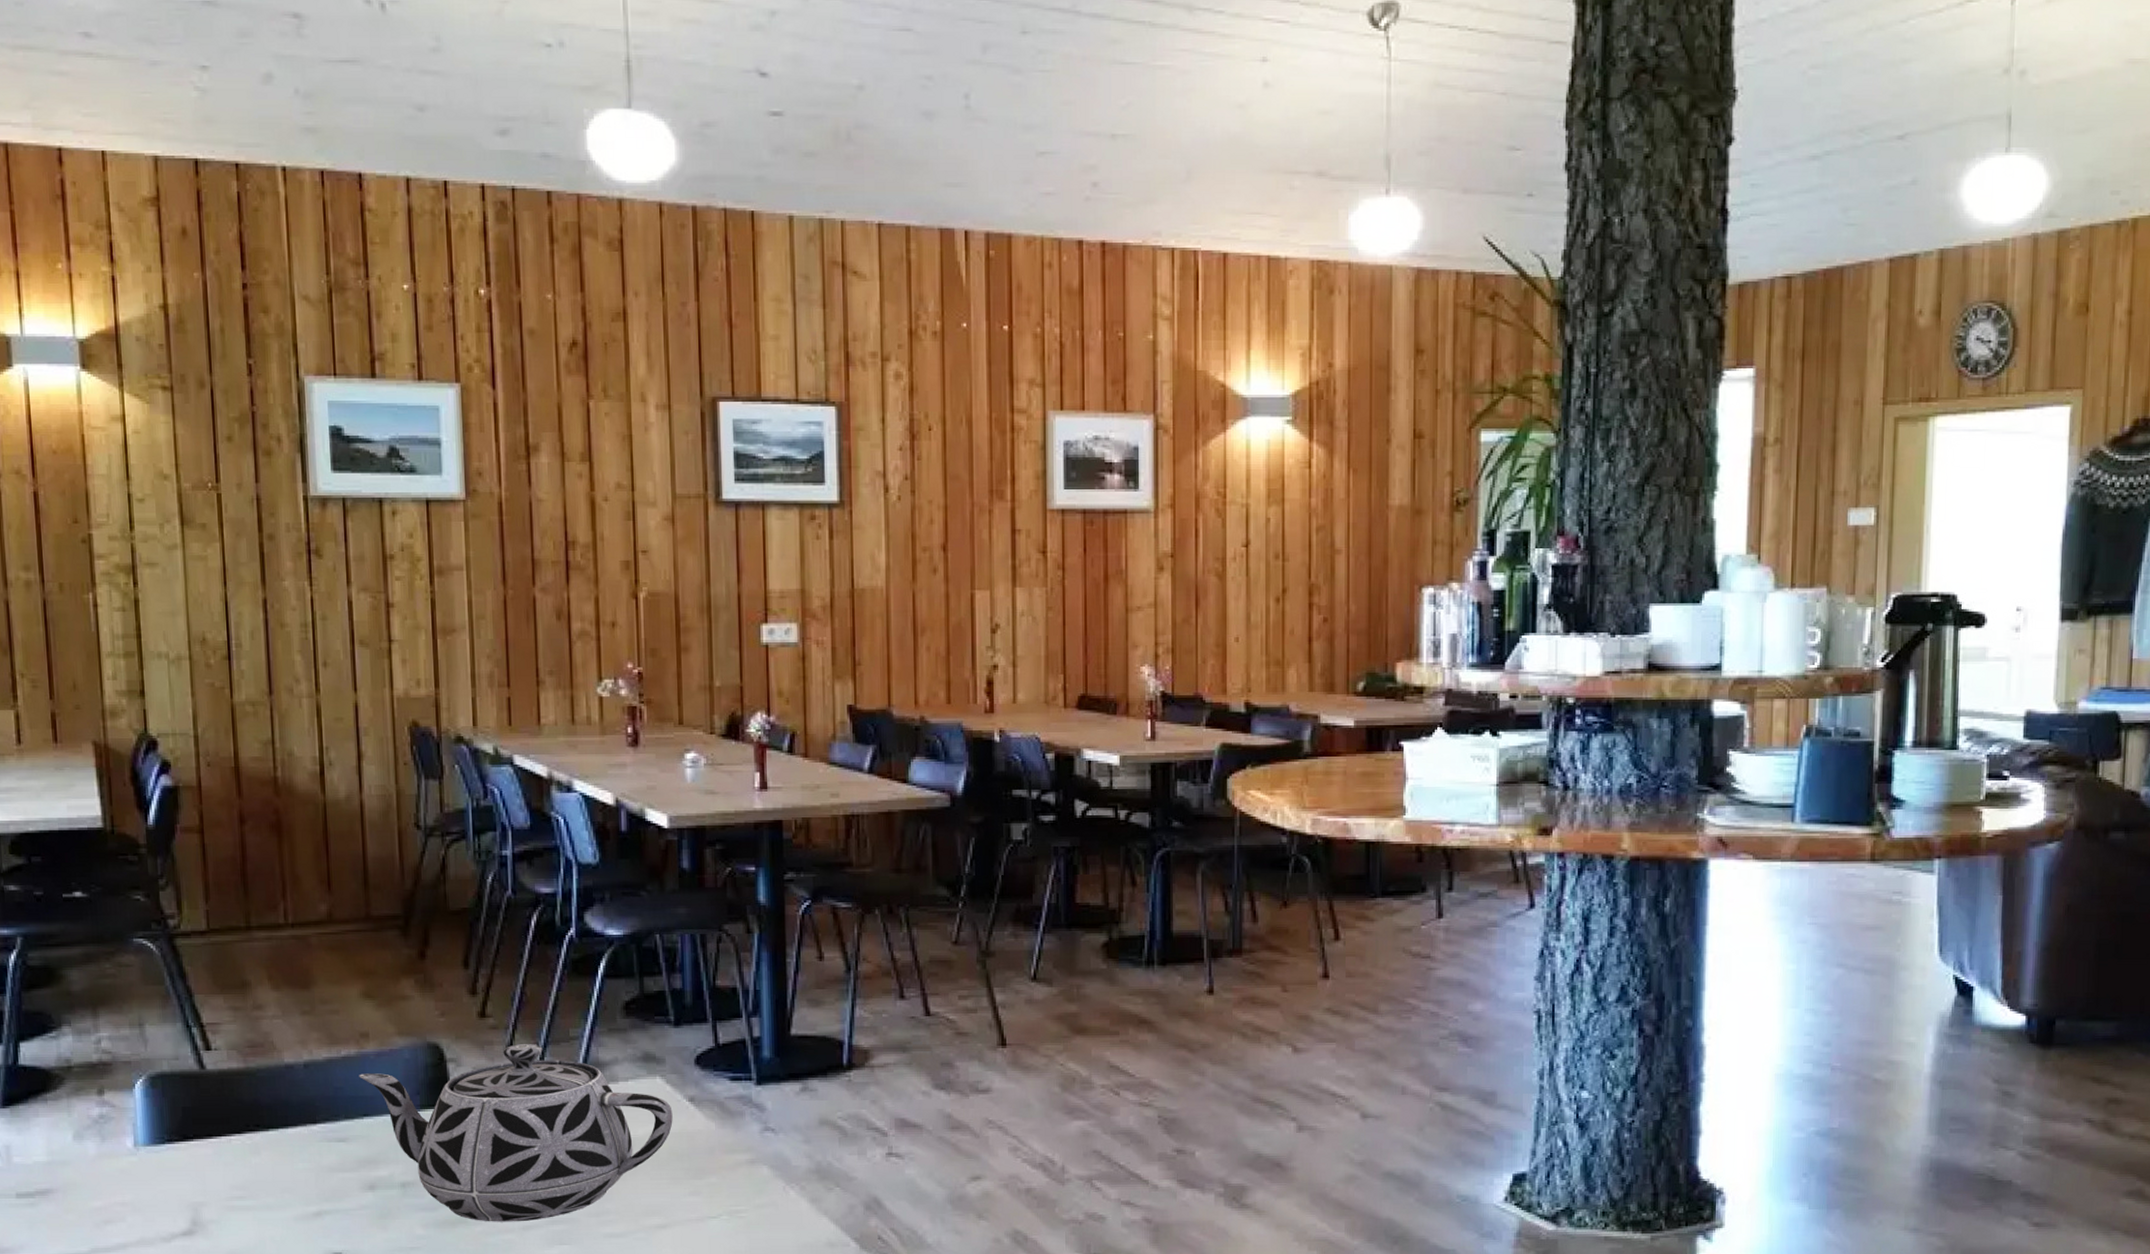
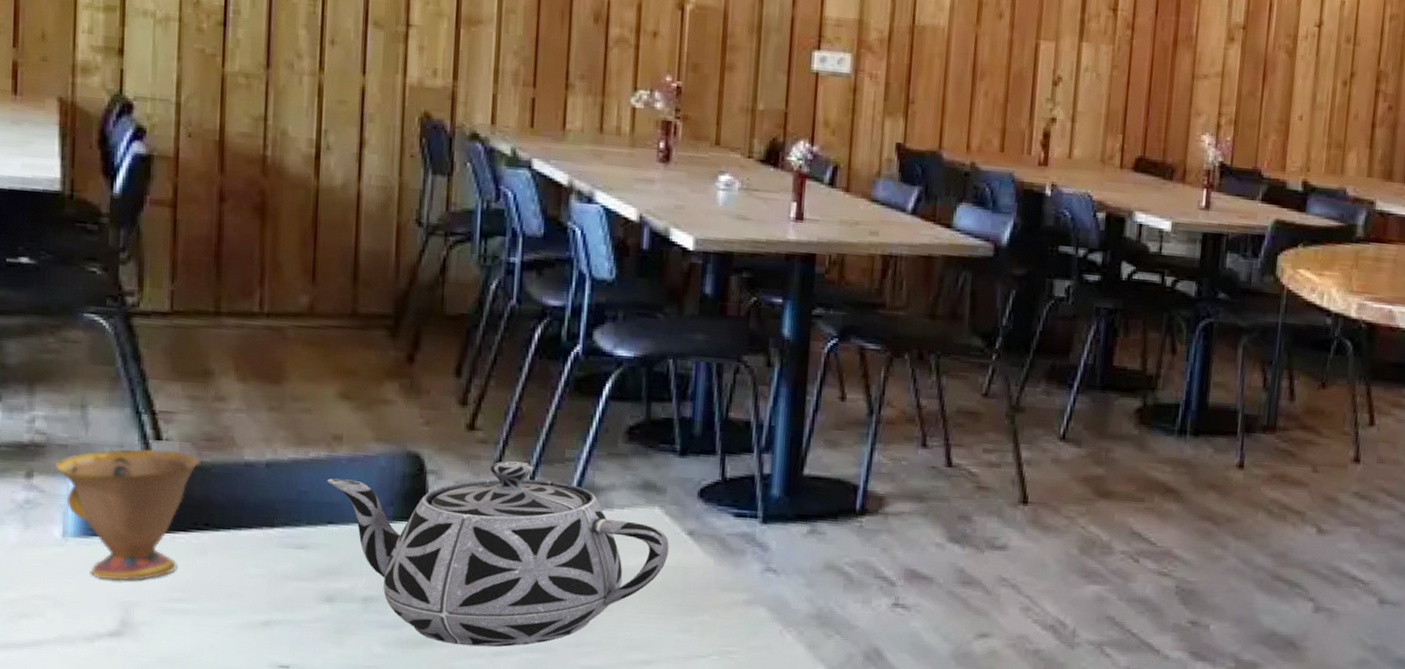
teacup: none [121,1059,248,1184] -> present [54,449,202,581]

